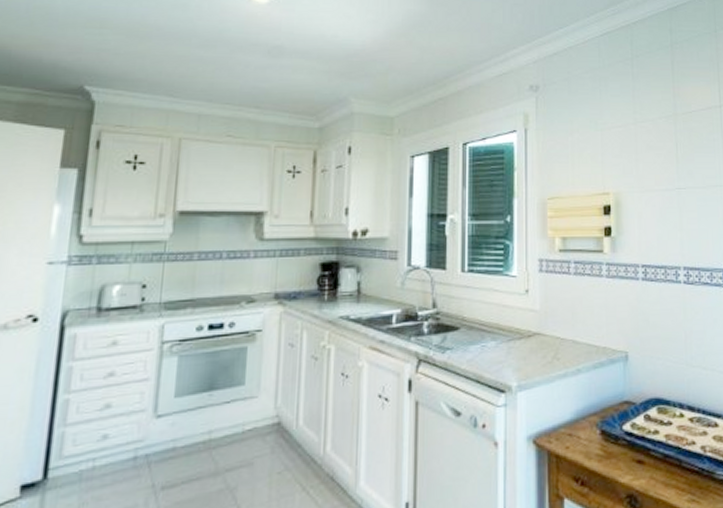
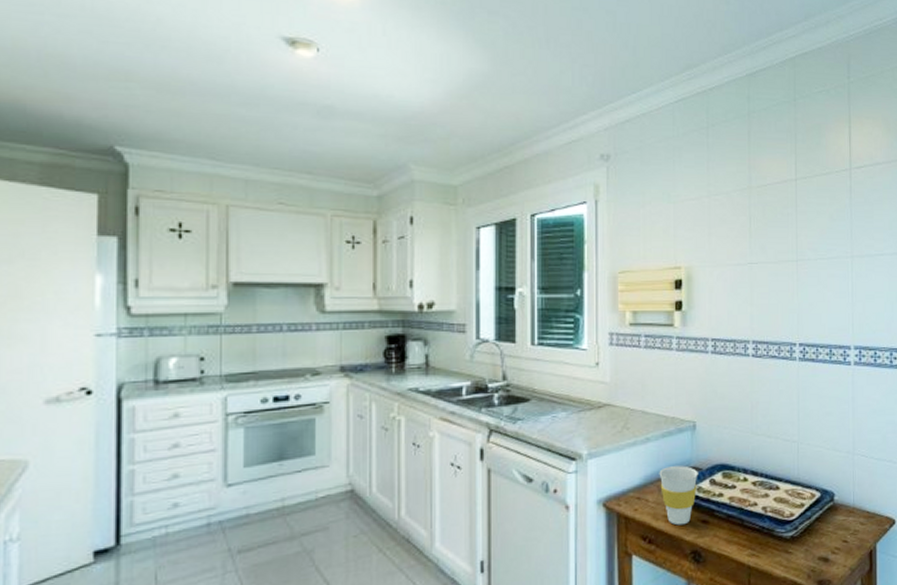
cup: none [591,399,632,466] -> present [659,465,698,526]

